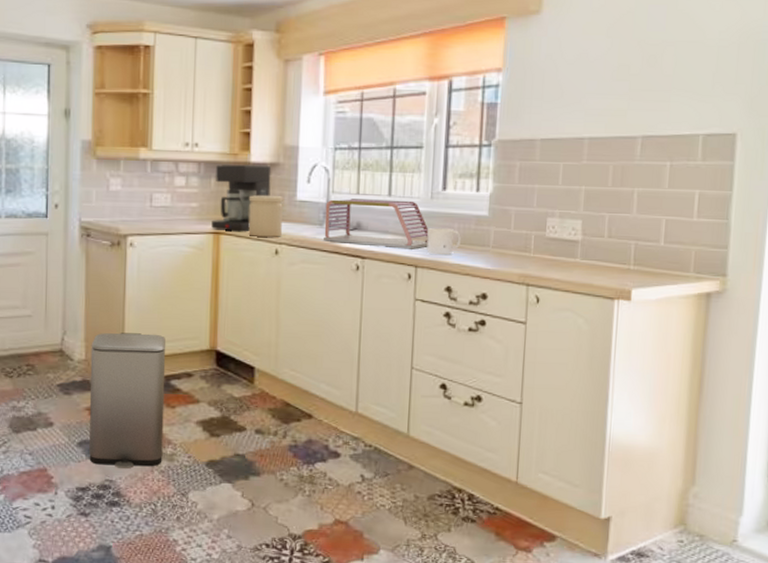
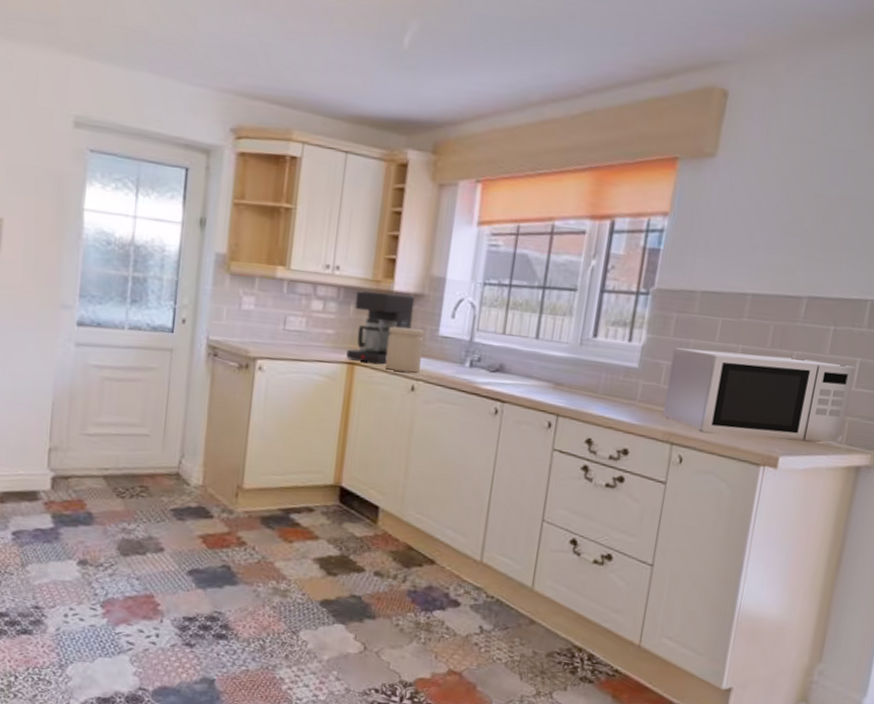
pedal bin: present [89,333,167,470] -> none [199,459,289,602]
dish rack: present [324,199,429,249] -> none [463,337,575,397]
mug: present [426,228,461,256] -> none [570,376,608,406]
microwave: none [516,193,696,273] -> present [662,347,856,444]

